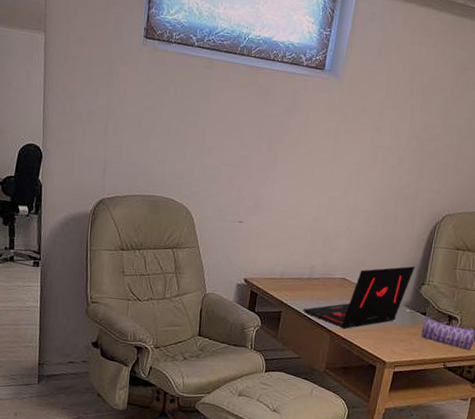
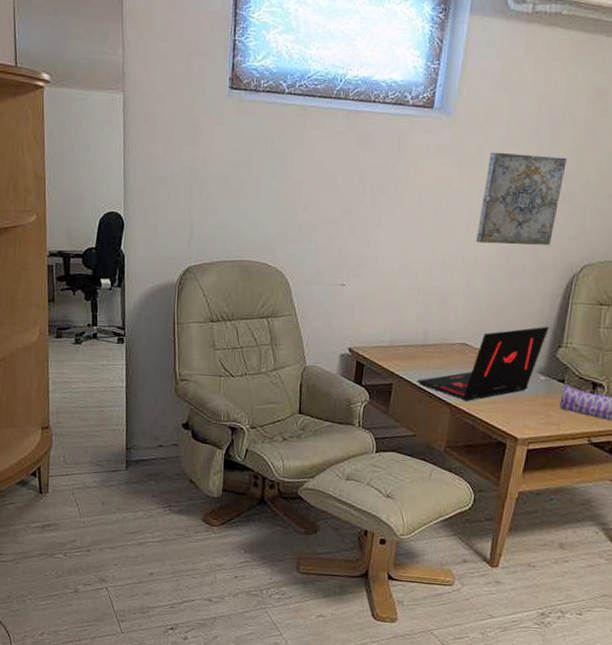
wall art: none [357,112,435,196] -> present [476,152,567,245]

